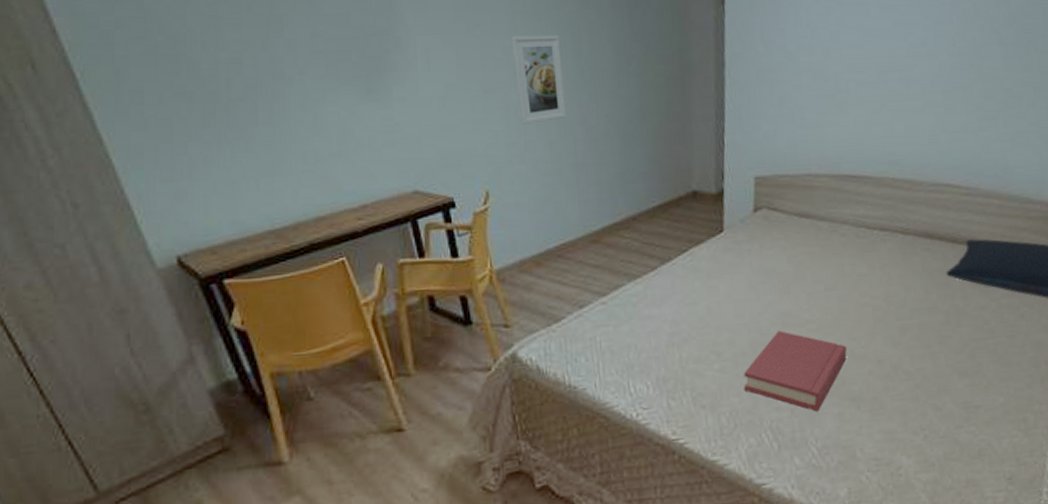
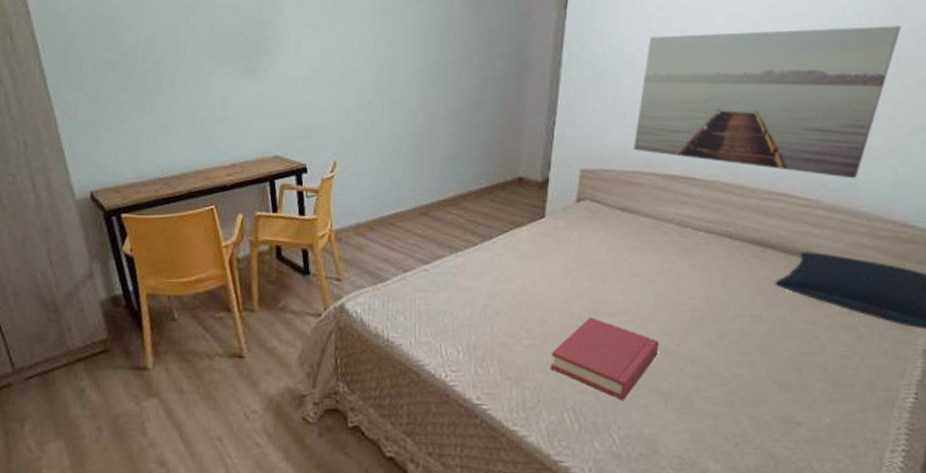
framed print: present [511,34,567,124] -> none [369,29,412,106]
wall art: none [804,12,1035,164] -> present [634,26,901,179]

